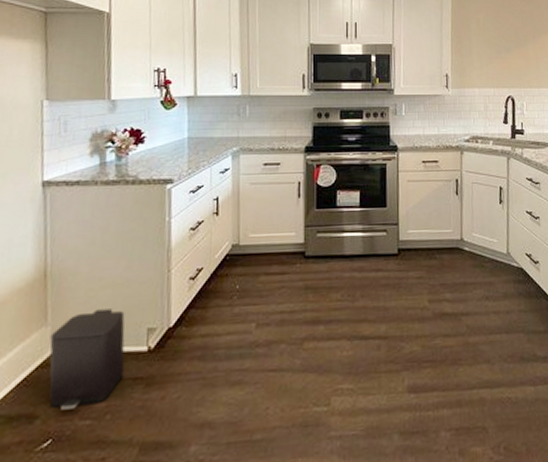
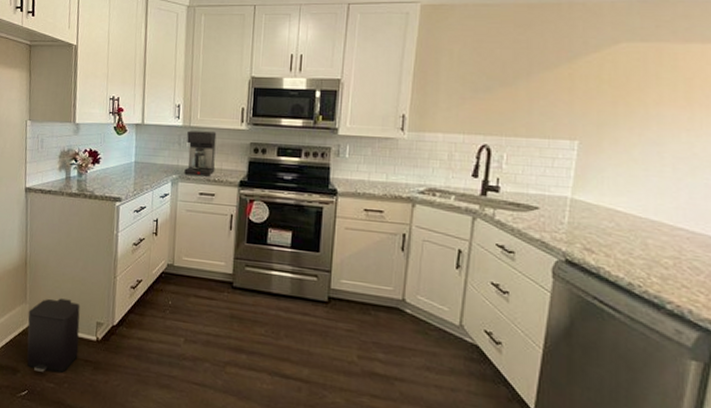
coffee maker: none [246,100,279,146] -> present [184,131,217,177]

